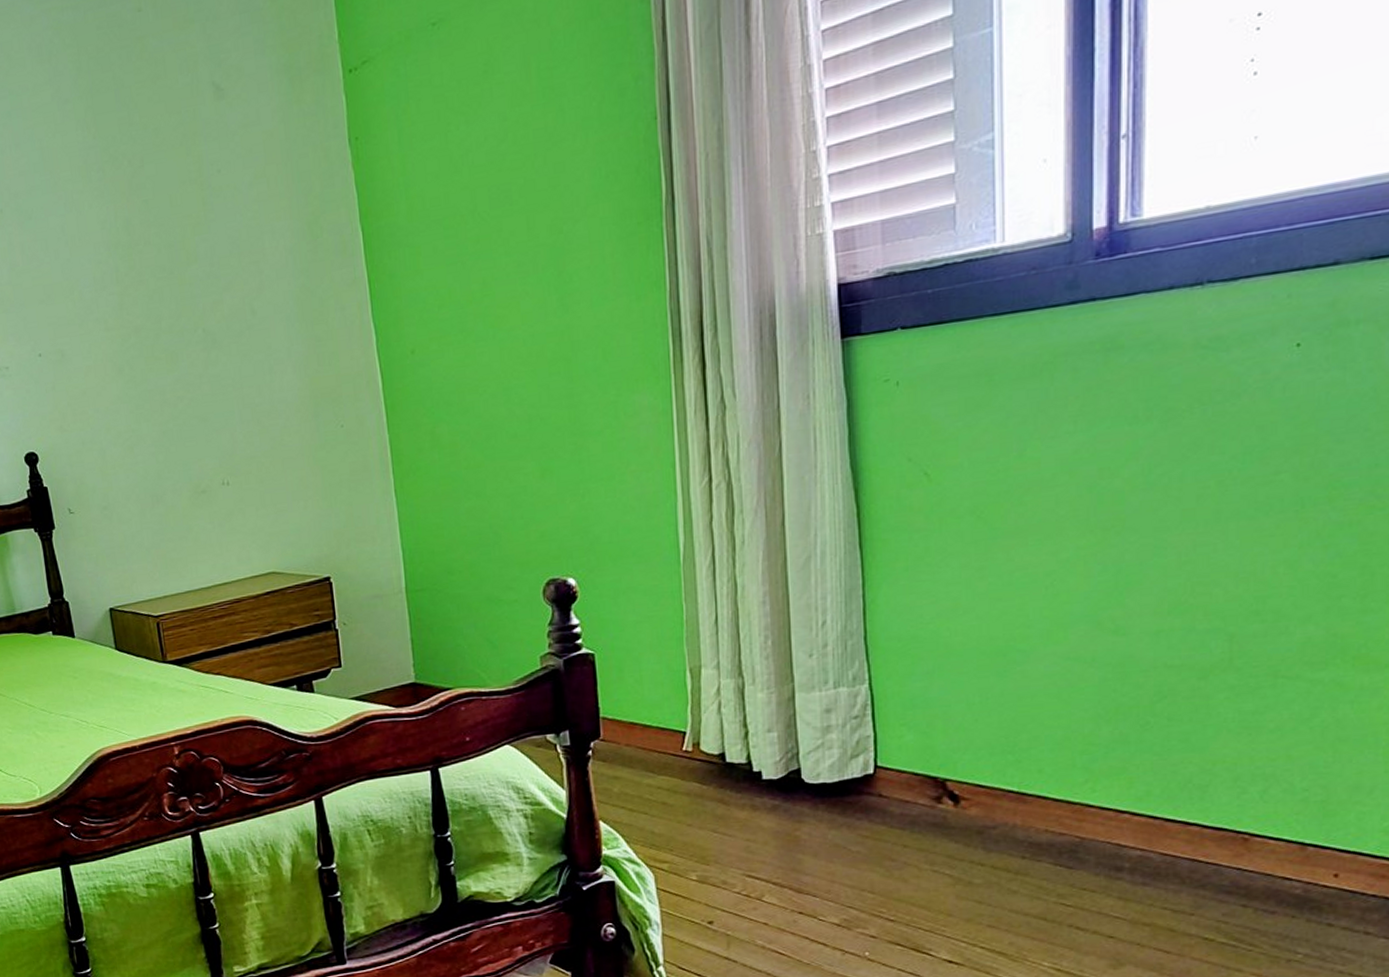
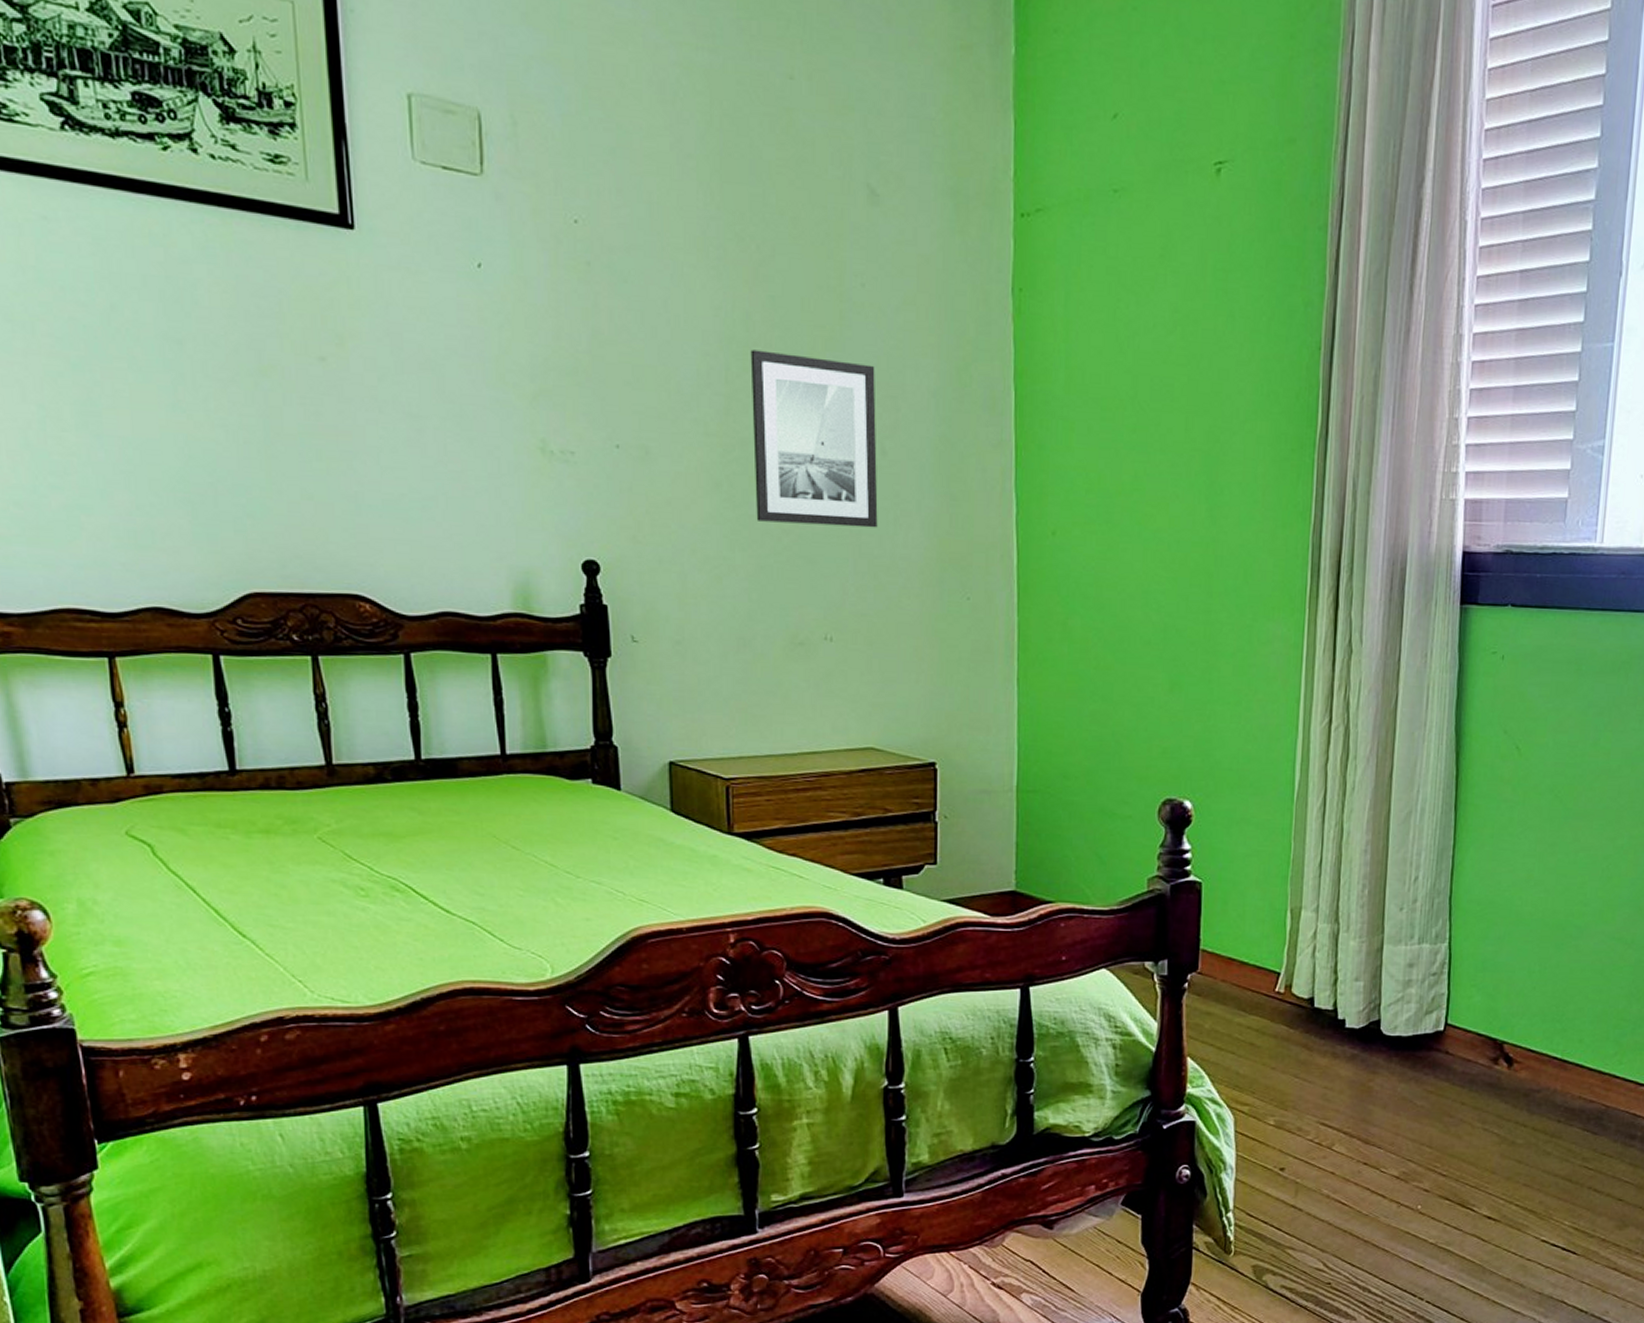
wall art: none [133,239,256,394] -> present [750,349,878,528]

